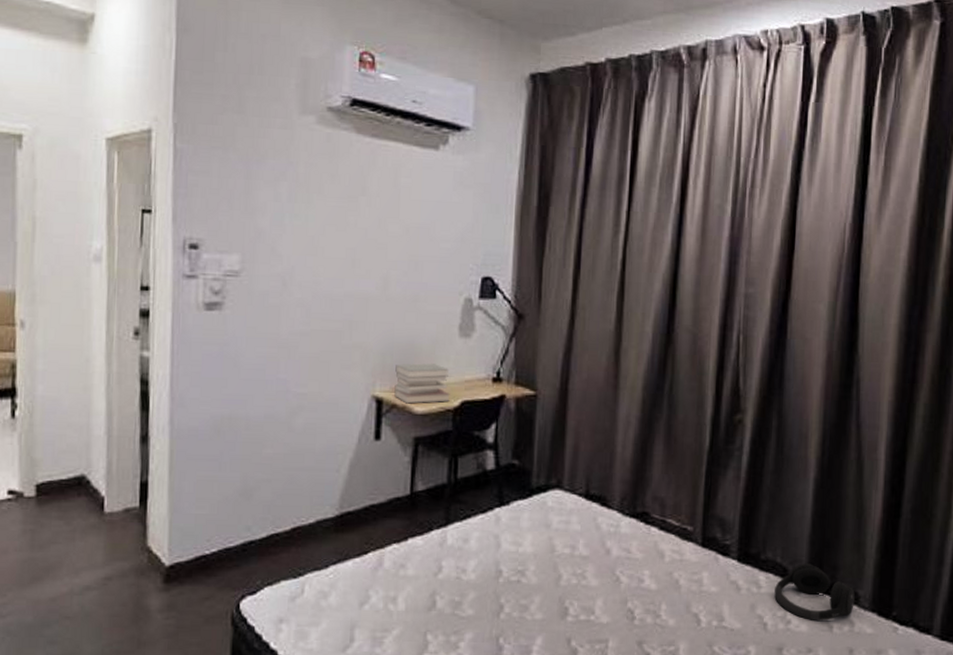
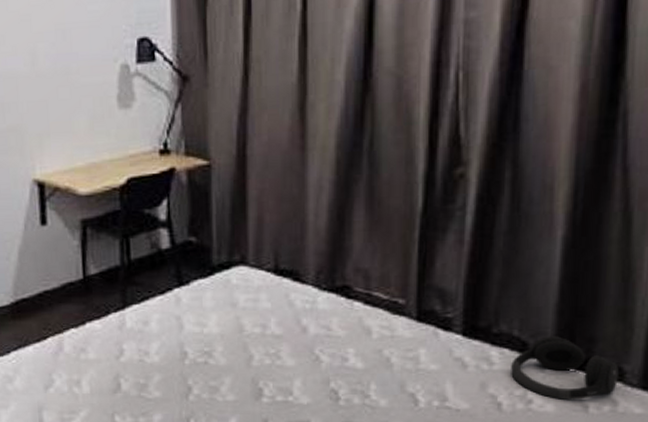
books: present [394,363,450,404] -> none [54,140,115,186]

